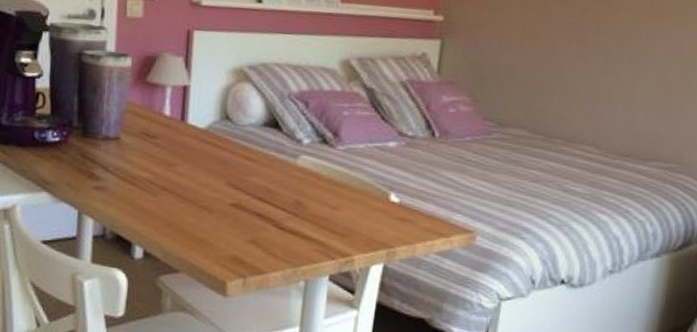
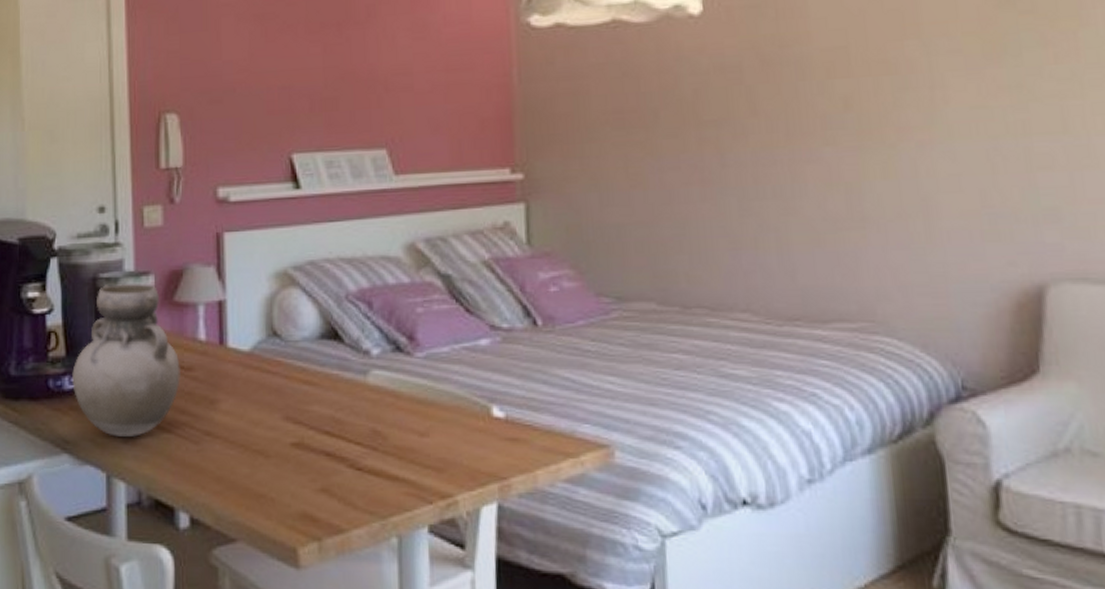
vase: none [54,60,147,185] -> present [72,284,180,437]

